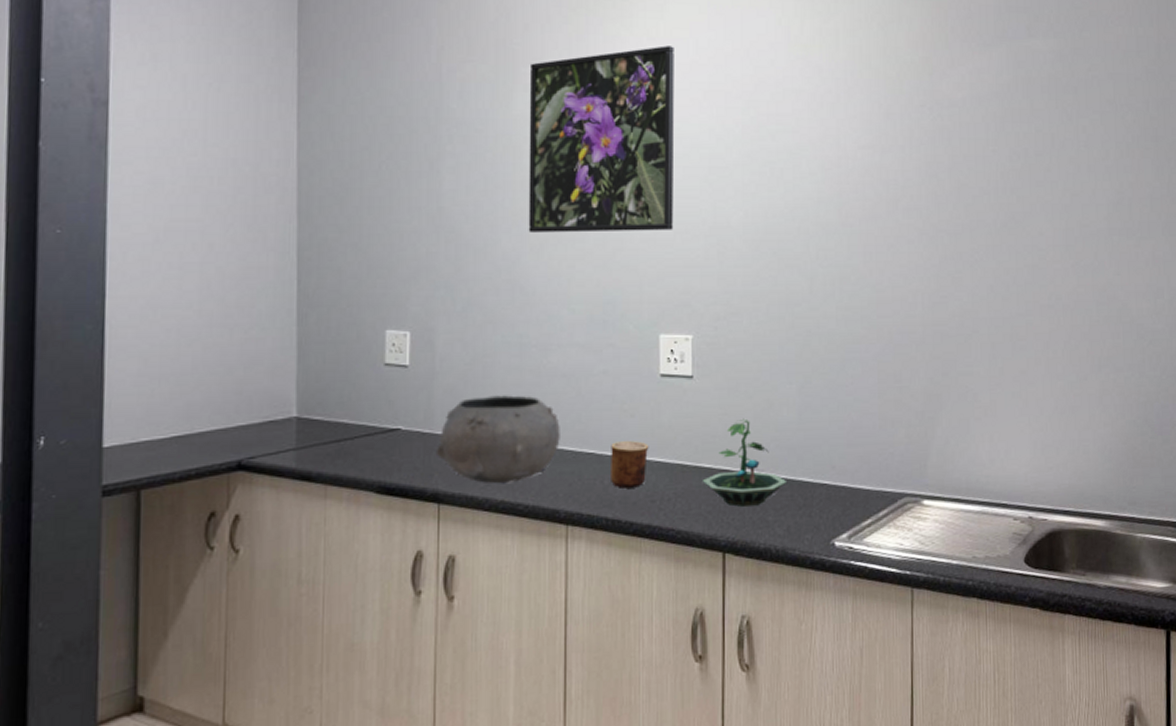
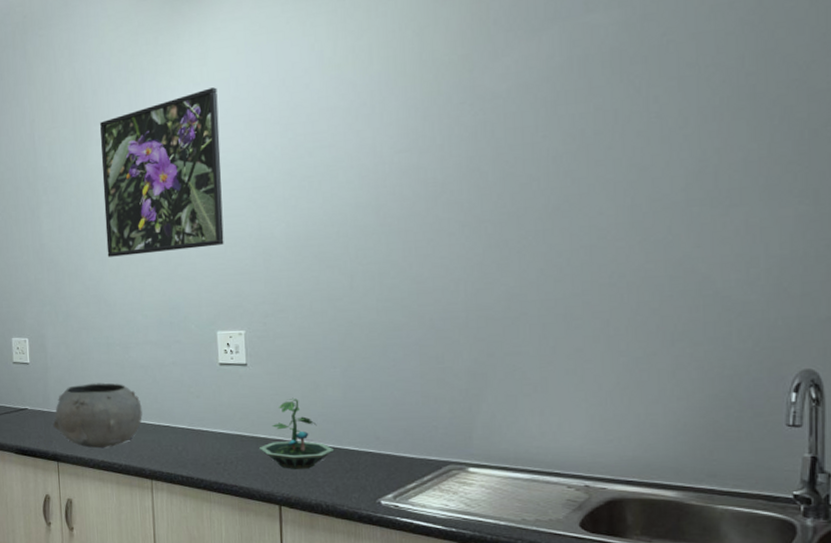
cup: present [611,440,649,488] -> none [182,416,213,453]

